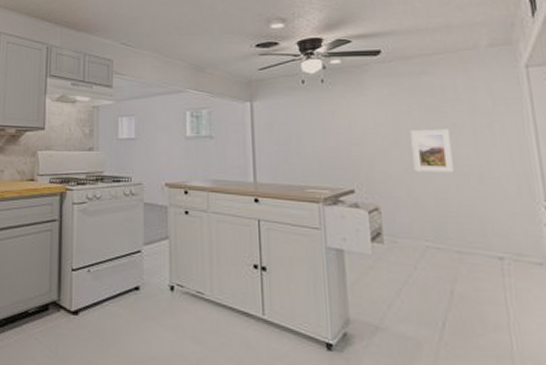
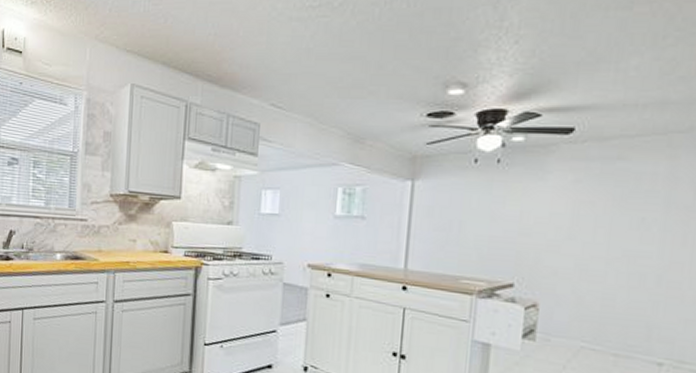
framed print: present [410,129,455,172] -> none [585,223,637,272]

